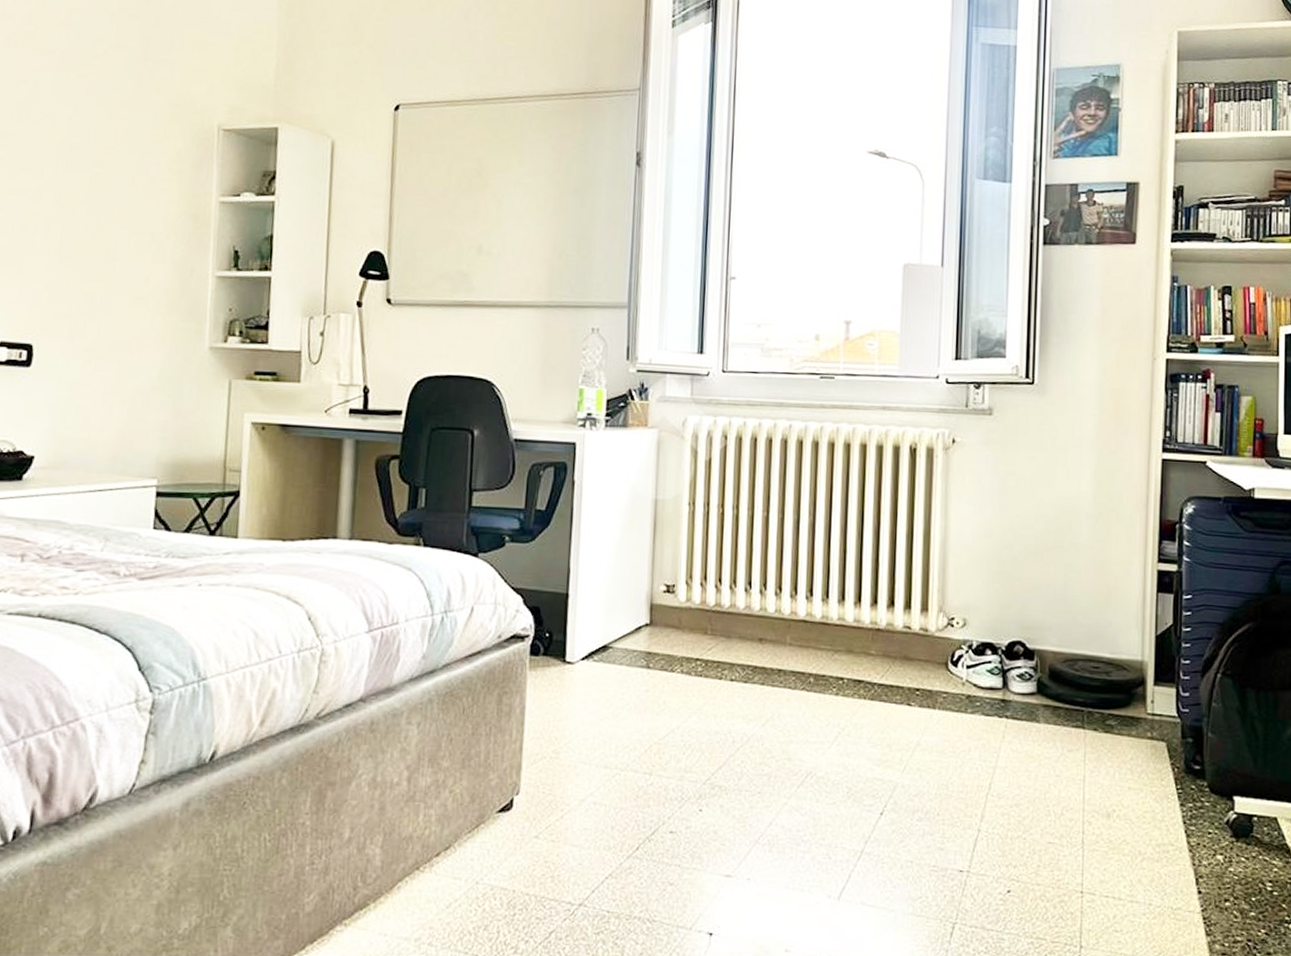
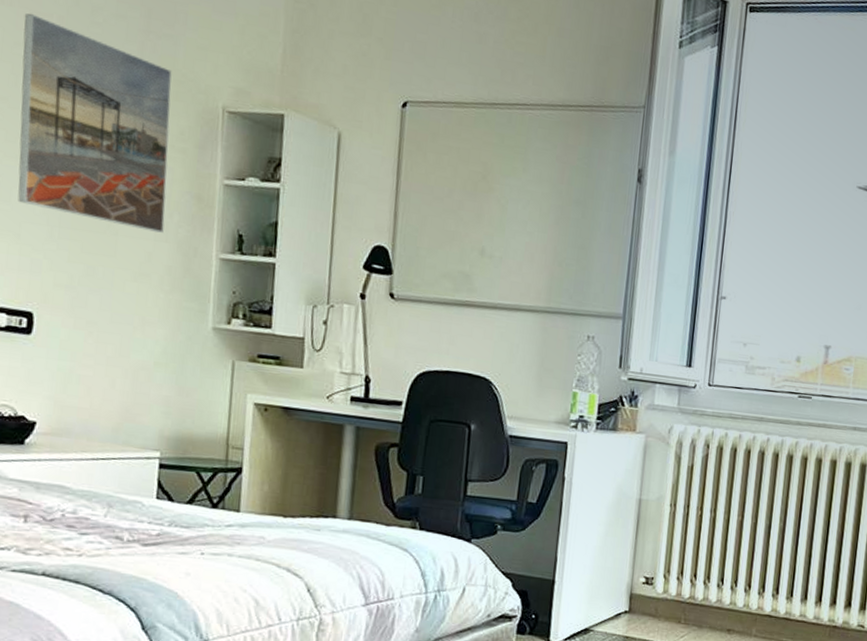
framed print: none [19,51,169,255] -> present [18,13,172,233]

